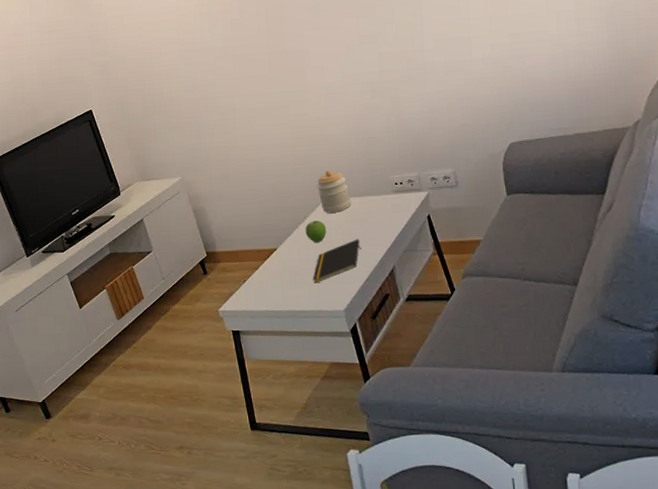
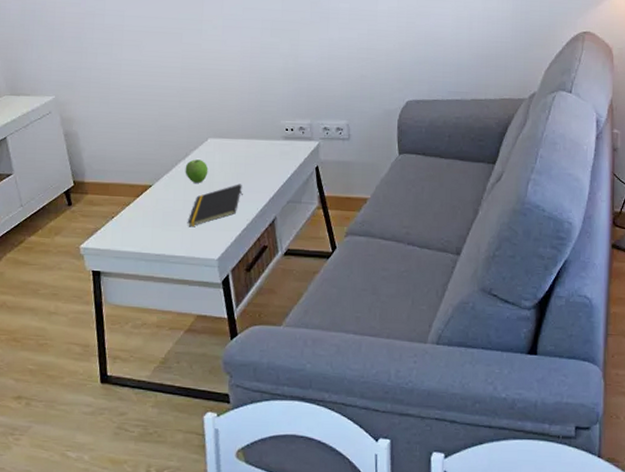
jar: present [316,169,352,213] -> none [202,106,238,153]

